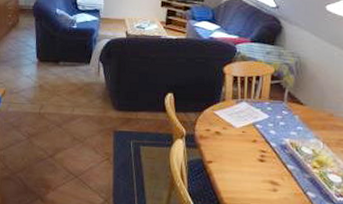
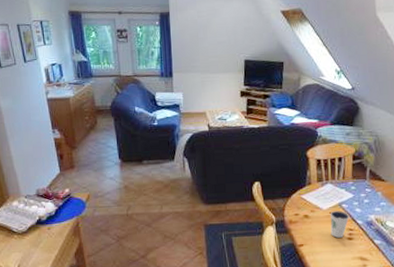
dixie cup: none [242,130,263,159] -> present [330,211,350,238]

